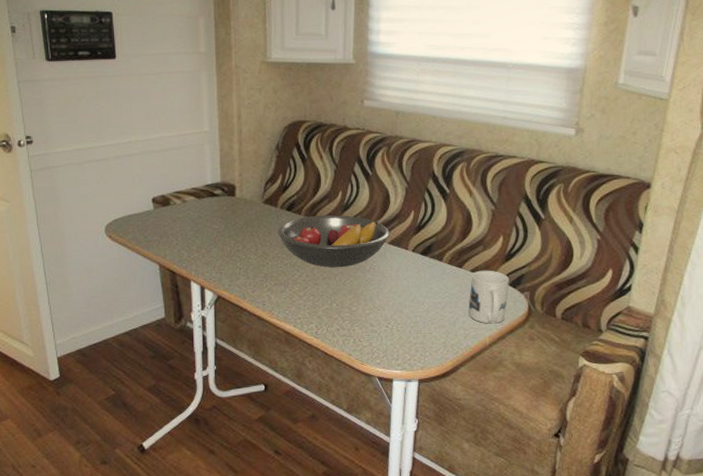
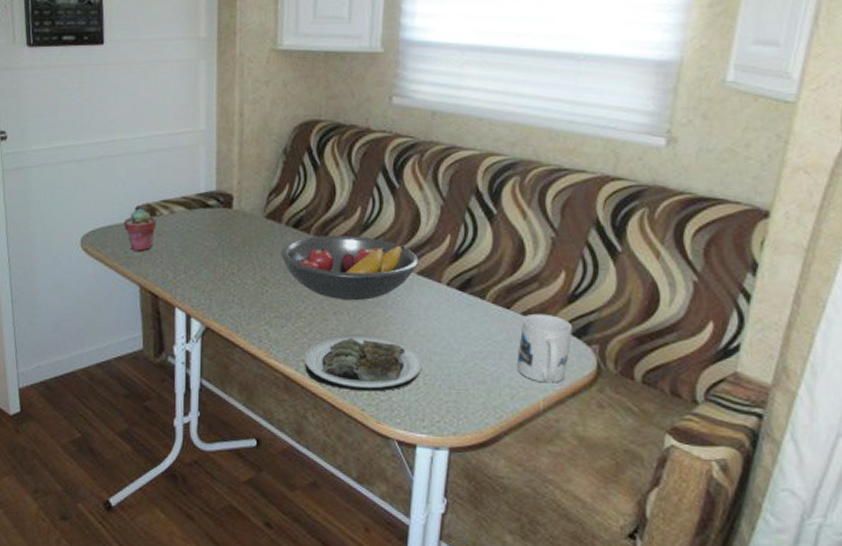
potted succulent: none [143,199,171,235] -> present [124,208,157,251]
plate: none [300,294,395,340] -> present [304,334,422,392]

